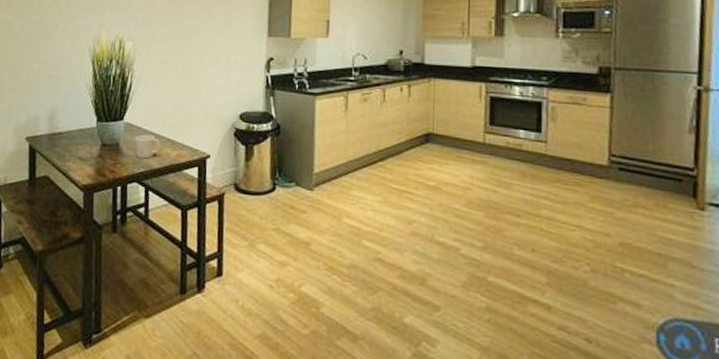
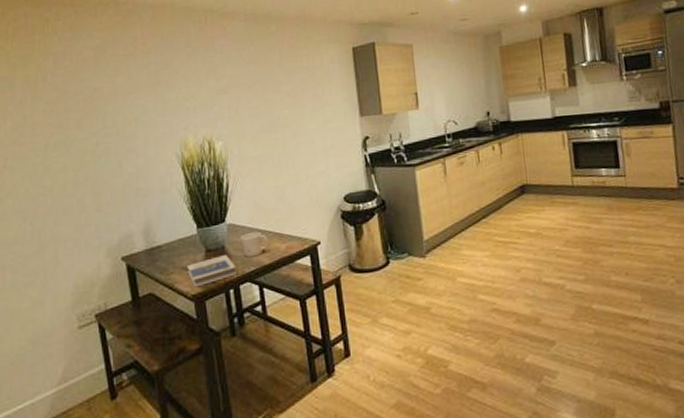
hardback book: none [81,151,128,178] -> present [186,254,238,287]

